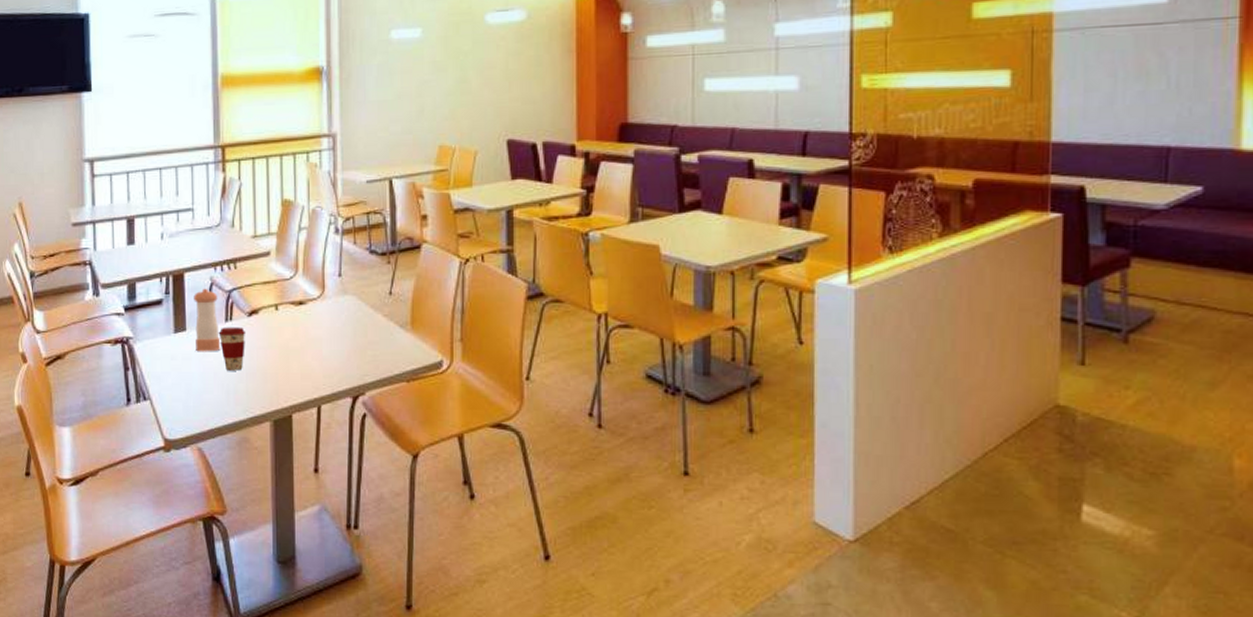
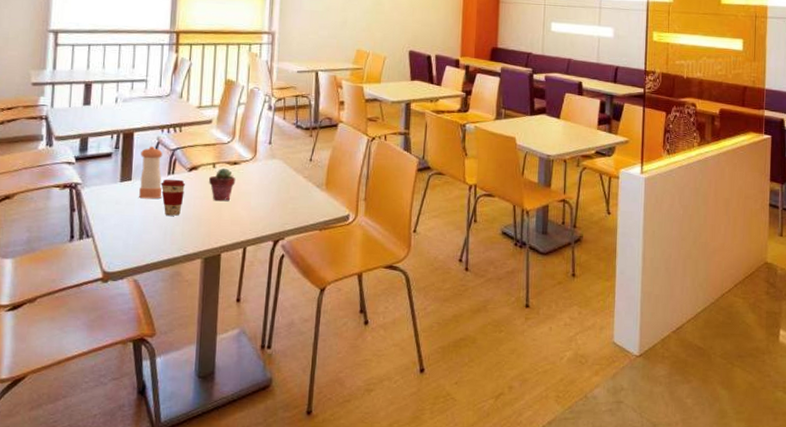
potted succulent: none [272,311,303,351] -> present [209,169,236,202]

